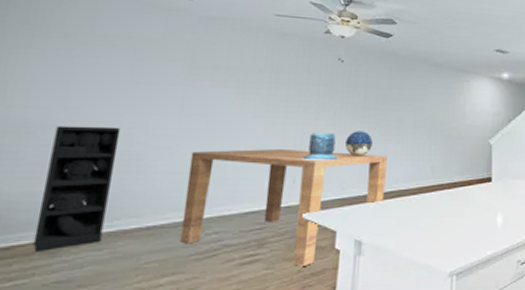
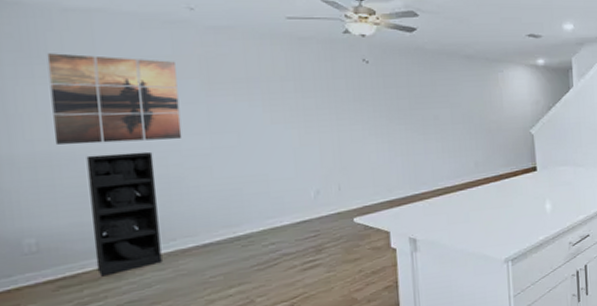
wall art: none [30,27,164,117] -> present [46,53,183,145]
table: present [179,149,387,266] -> none [230,155,432,267]
decorative urn: present [302,133,339,160] -> none [343,137,380,167]
decorative globe: present [345,131,373,157] -> none [384,132,412,159]

